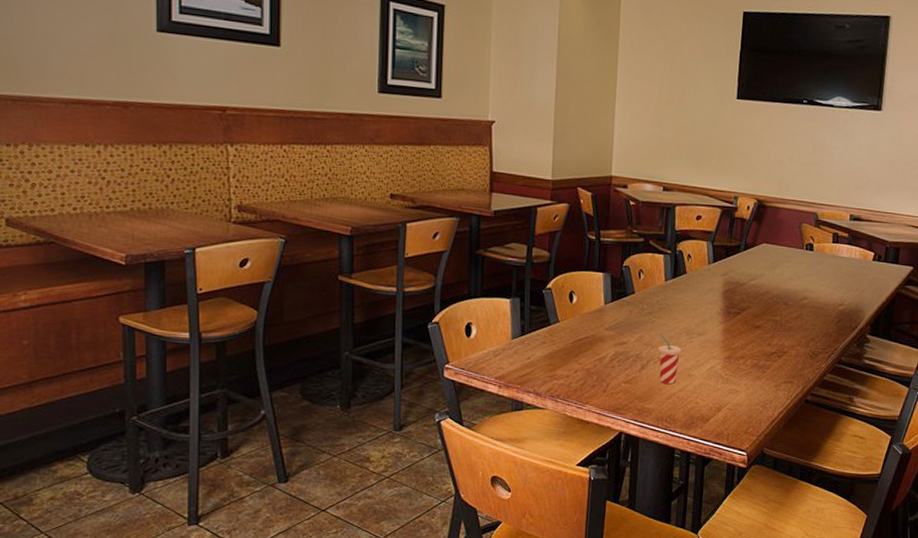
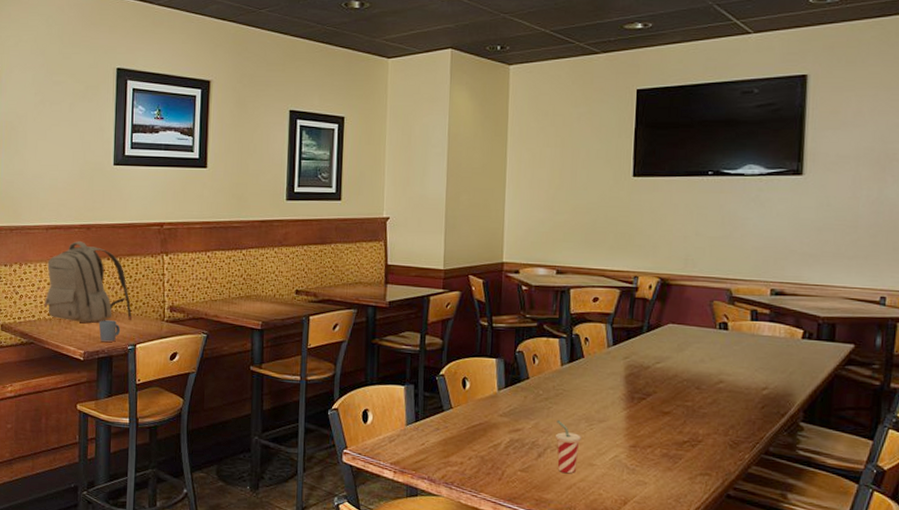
backpack: none [66,121,190,221] -> present [44,241,133,323]
mug: none [144,218,174,245] -> present [98,320,121,343]

